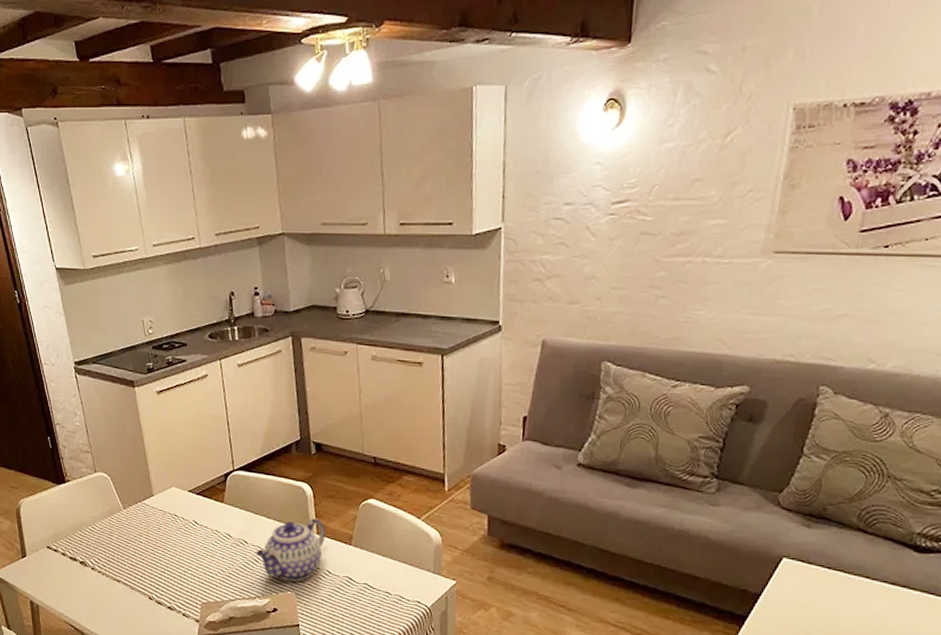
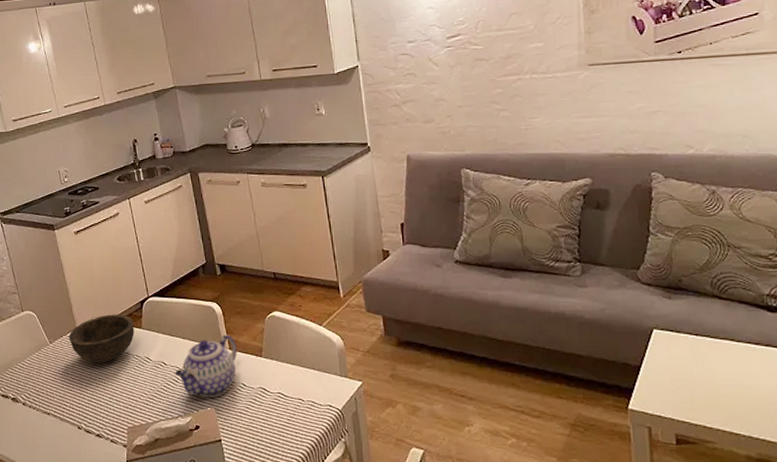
bowl: none [144,484,216,534] -> present [69,314,135,362]

